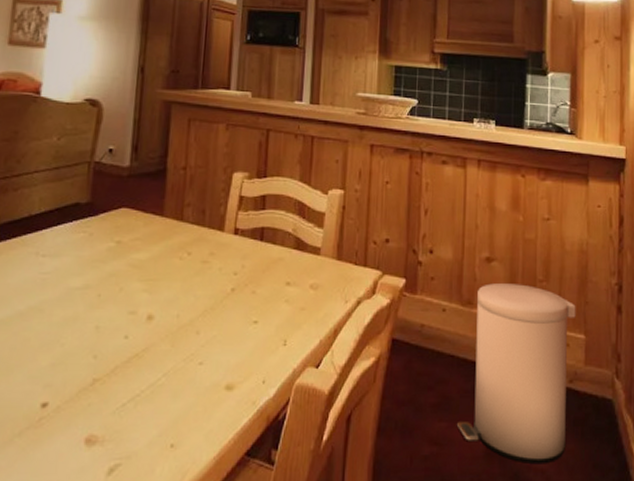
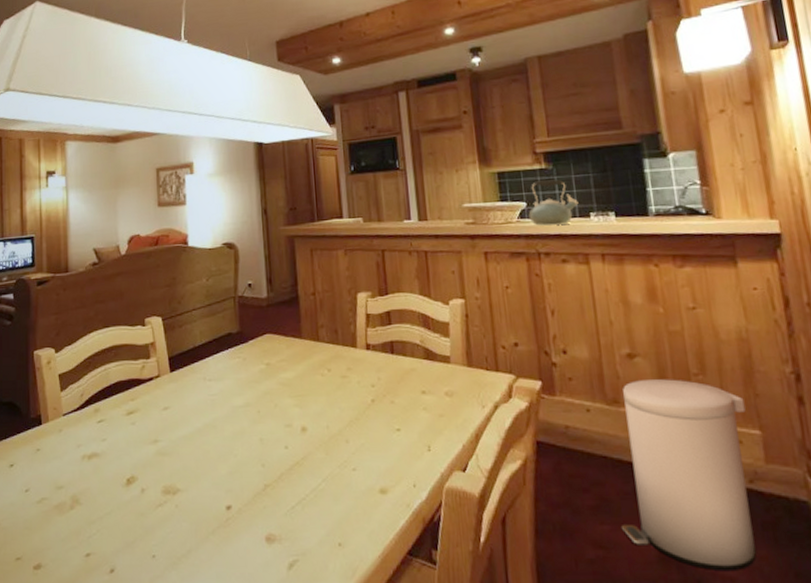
kettle: none [418,80,465,128] -> present [528,179,579,226]

